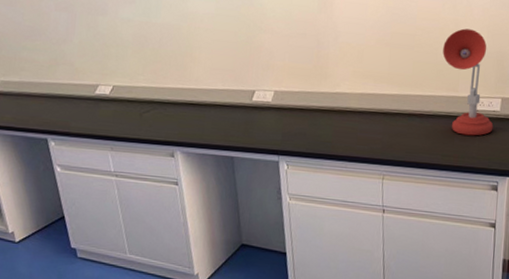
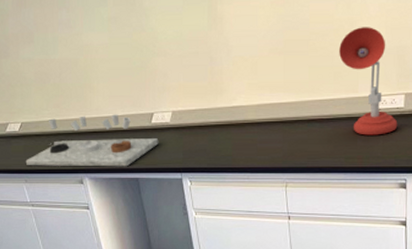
laboratory equipment: none [113,85,258,144] -> present [25,114,159,167]

